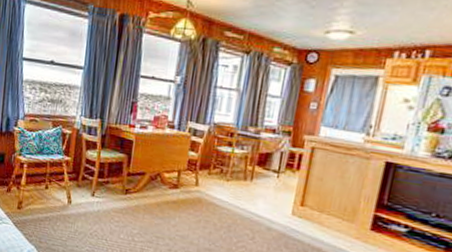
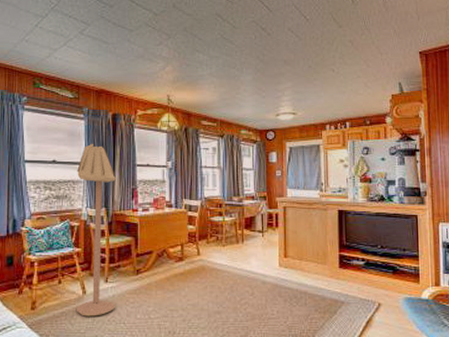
floor lamp: none [59,46,116,228] -> present [76,143,116,317]

